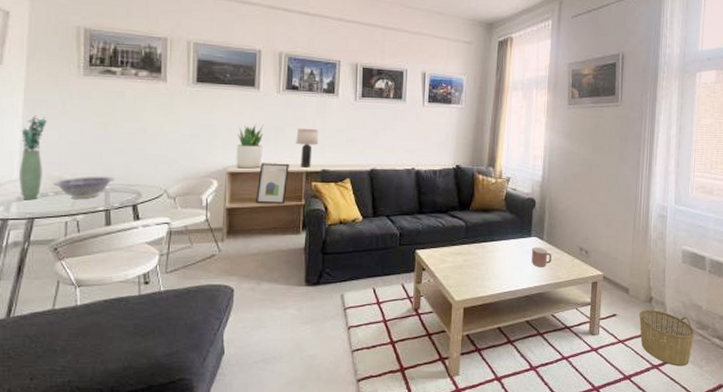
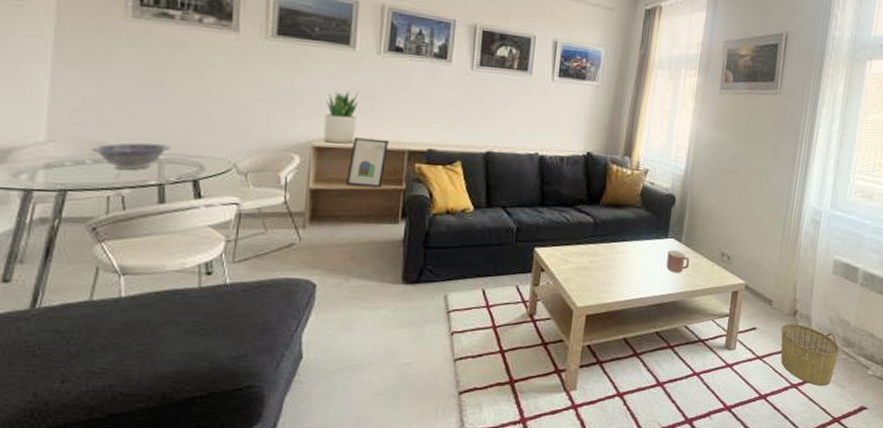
vase: present [19,115,47,200] -> none [48,63,84,168]
table lamp: present [296,129,319,168] -> none [398,99,426,146]

